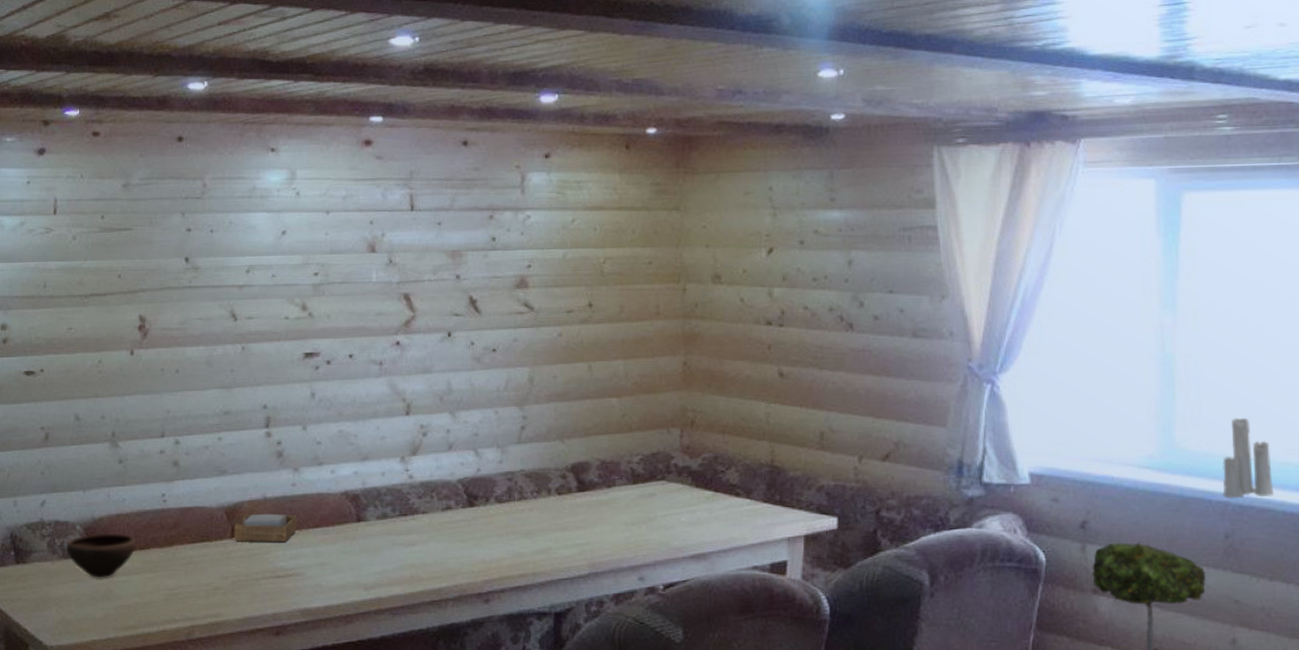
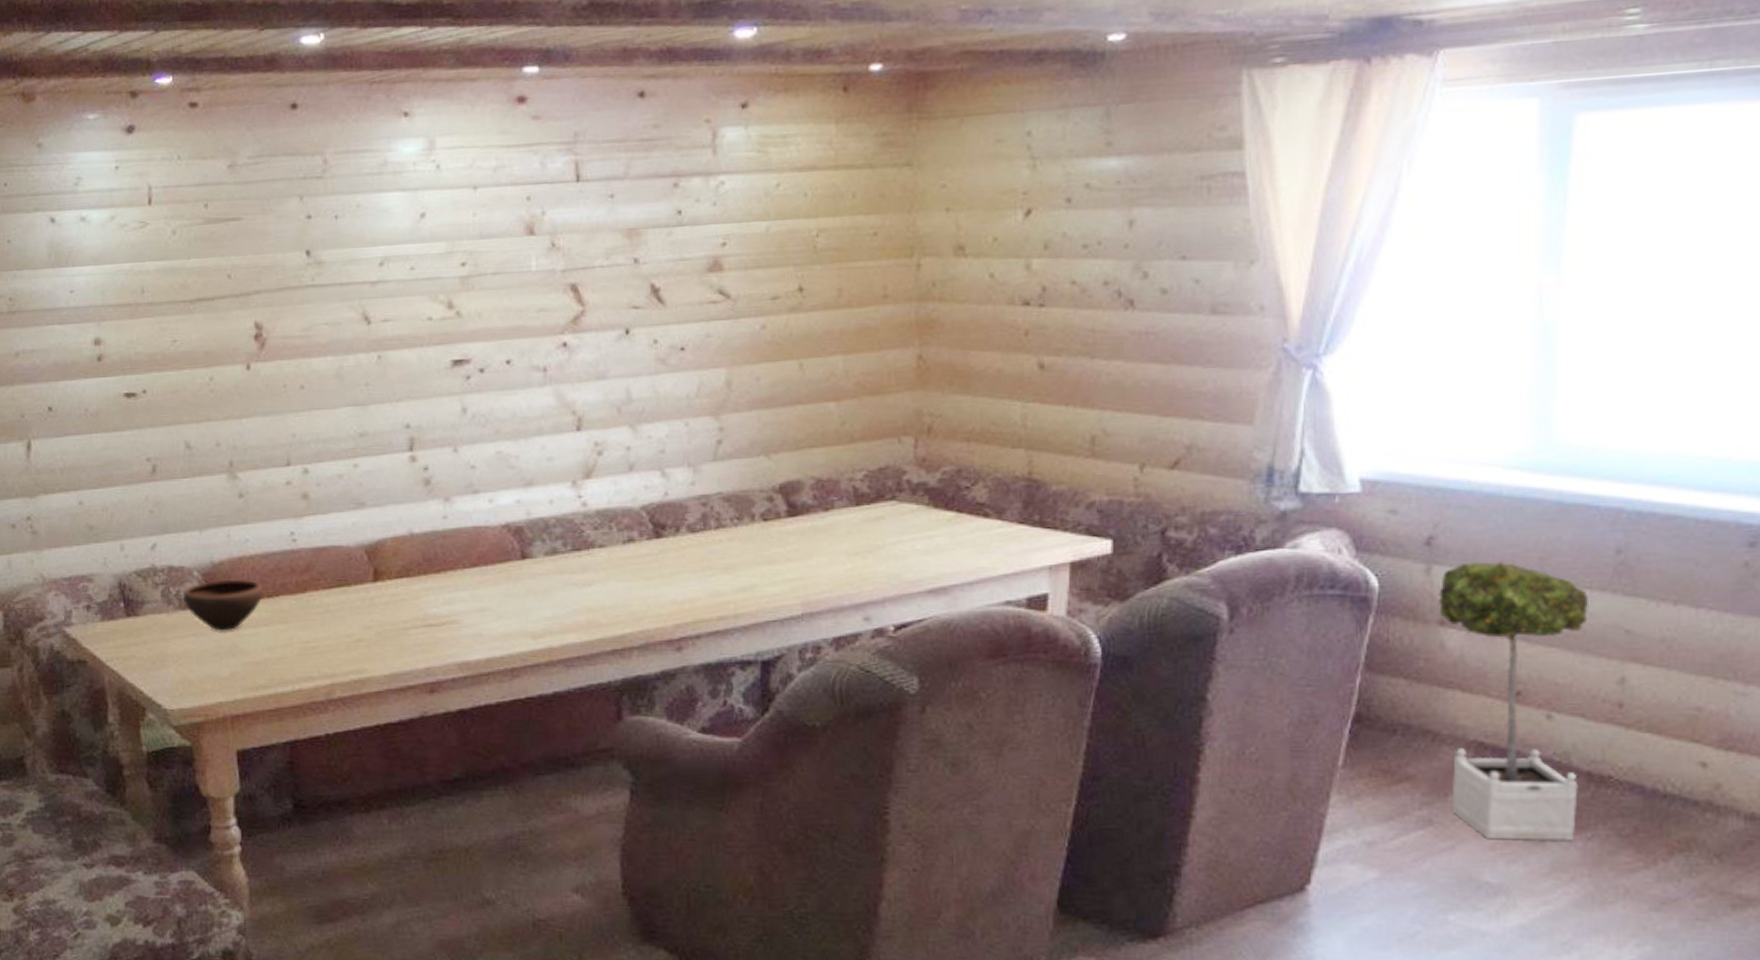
napkin holder: present [234,513,298,543] -> none [376,551,451,586]
candle: present [1222,412,1275,499] -> none [1615,394,1685,504]

